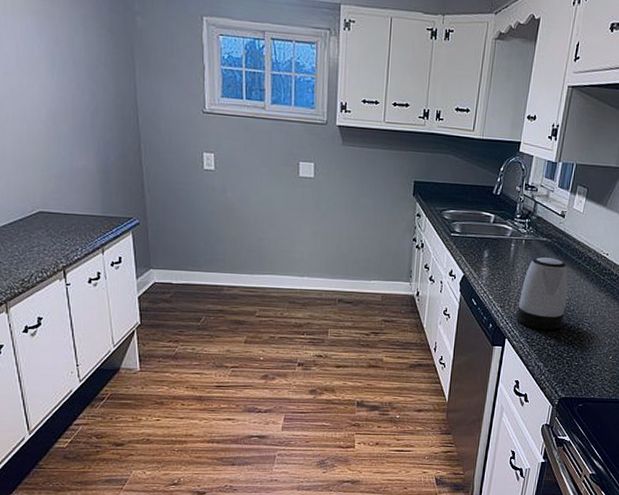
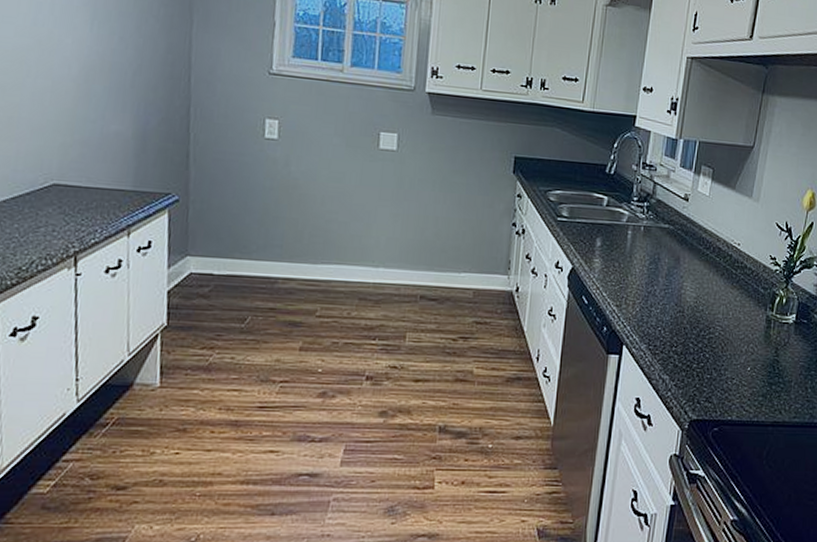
kettle: present [515,256,568,330] -> none [634,246,695,335]

